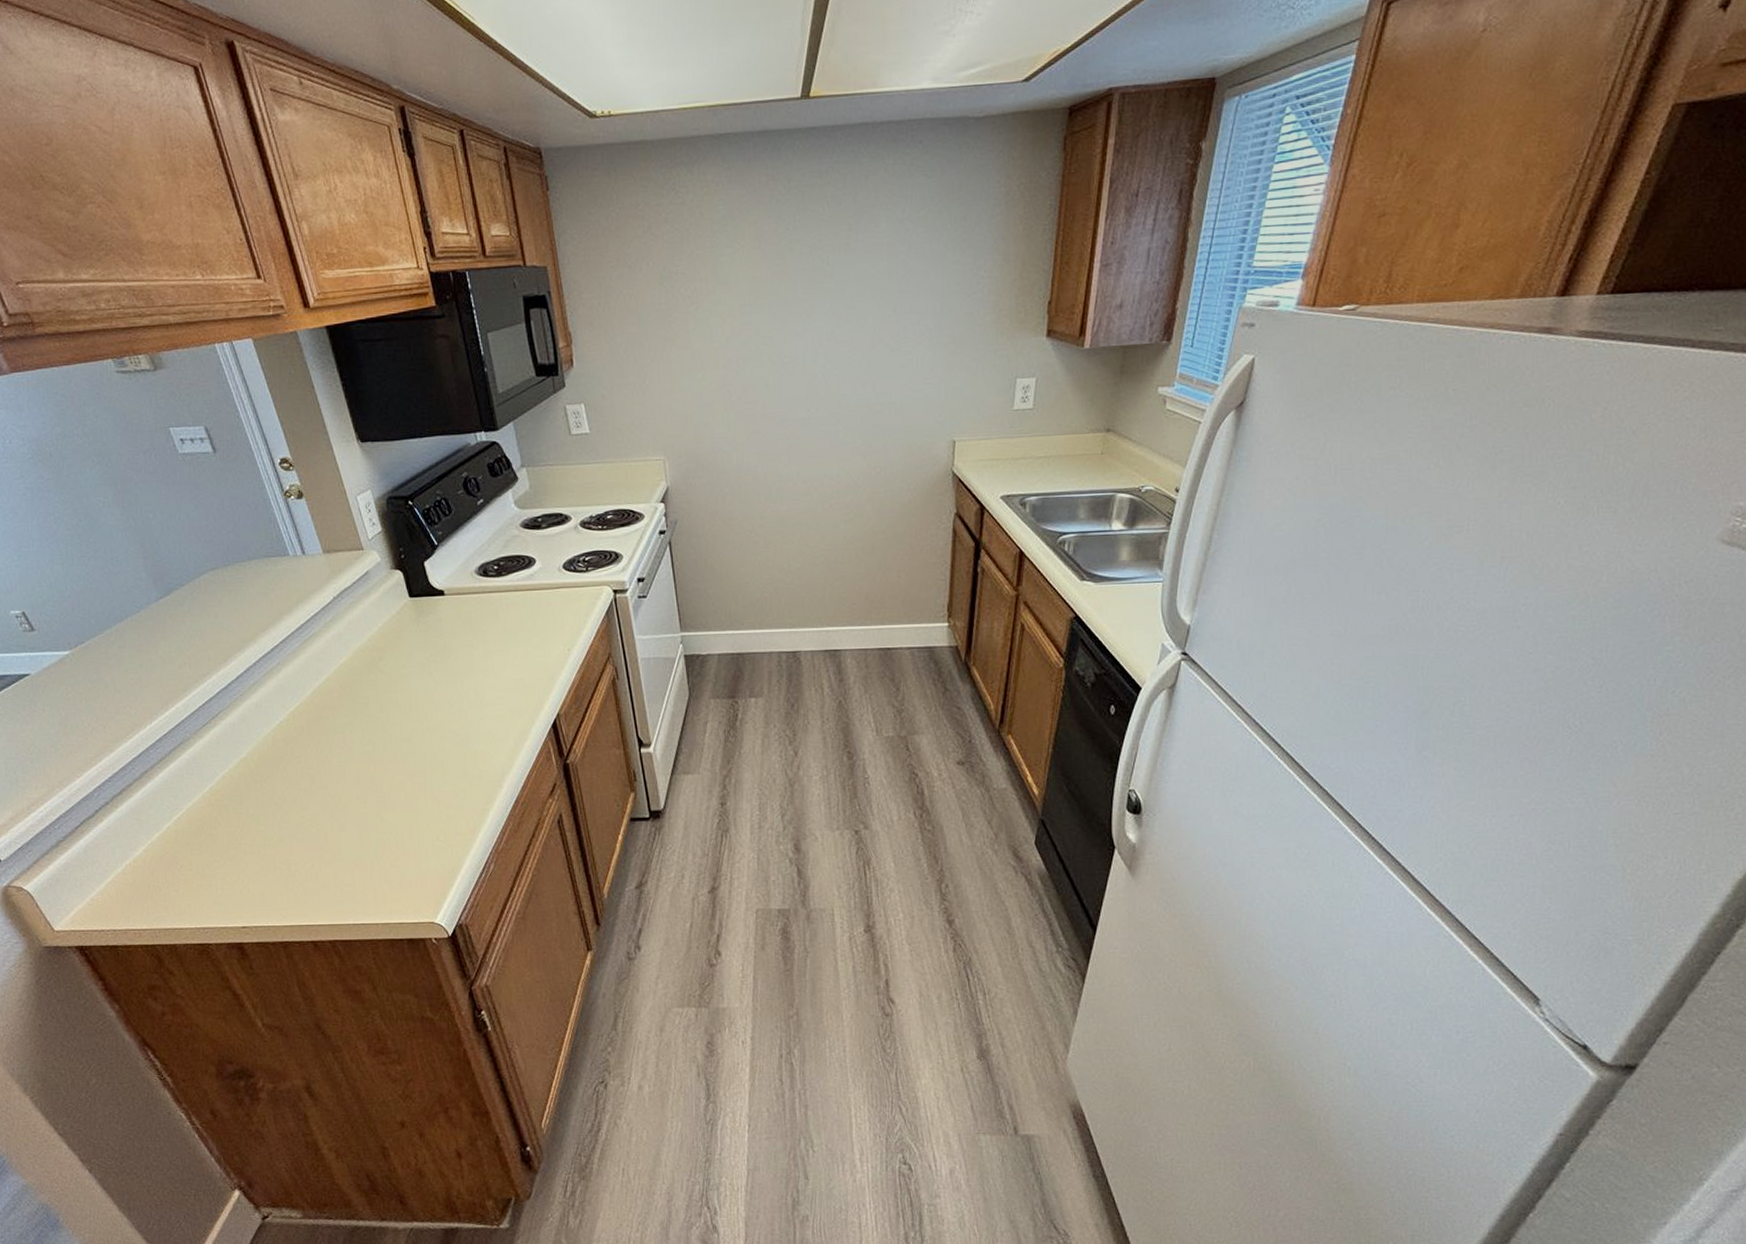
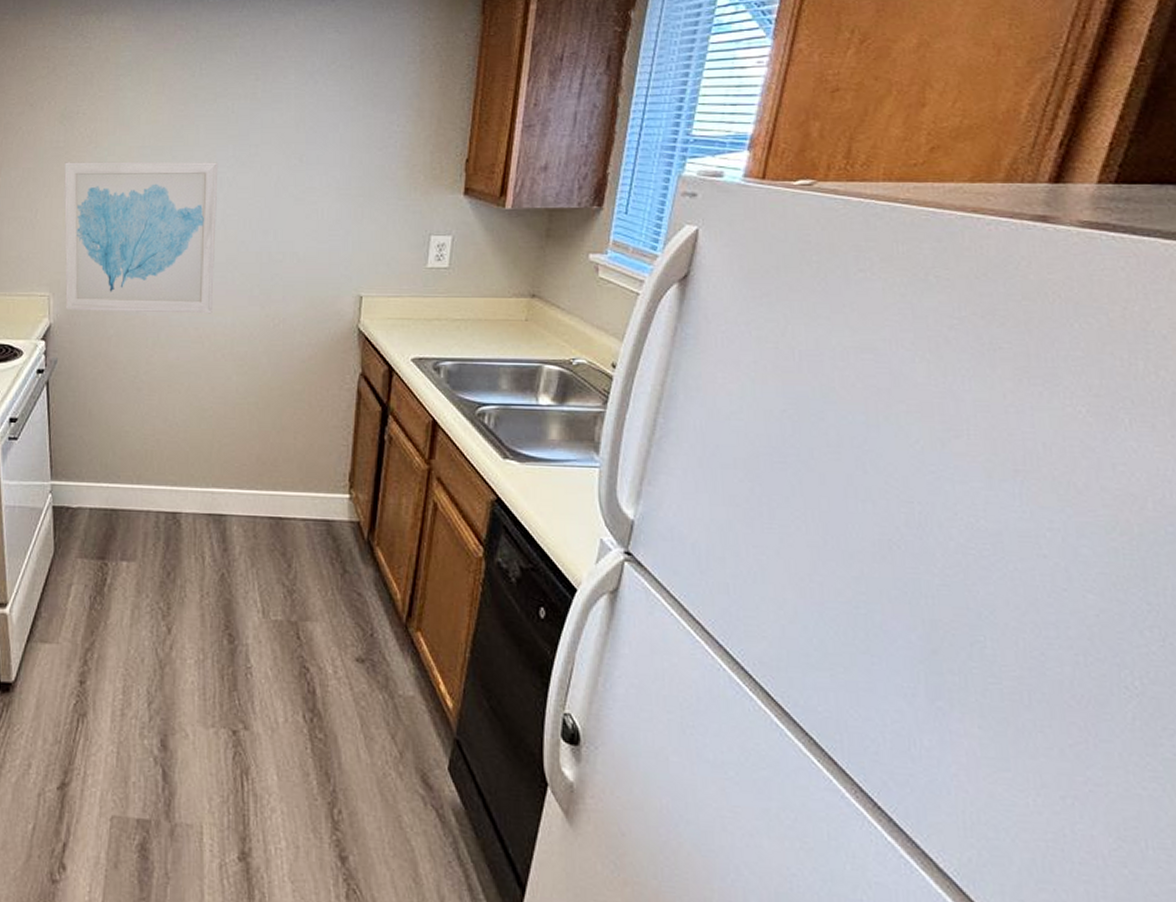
wall art: none [668,317,819,473] -> present [64,161,219,314]

